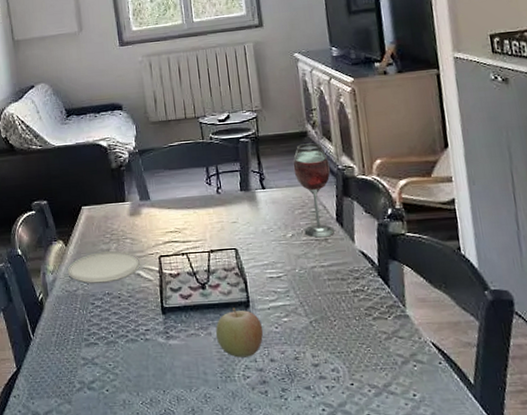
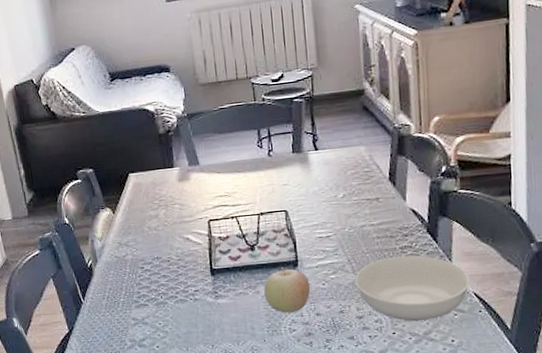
plate: present [67,251,141,284] -> none [116,216,190,249]
wineglass: present [293,143,334,238] -> none [348,101,386,197]
bowl: none [308,299,427,372] -> present [355,255,470,322]

